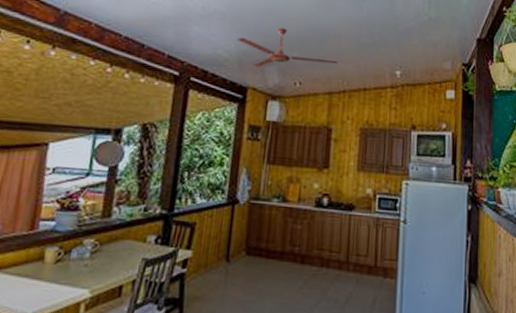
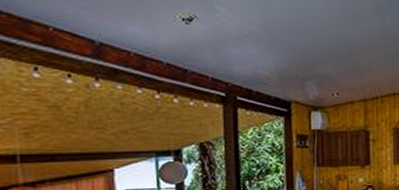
ceiling fan: present [236,27,338,67] -> none [274,44,369,82]

